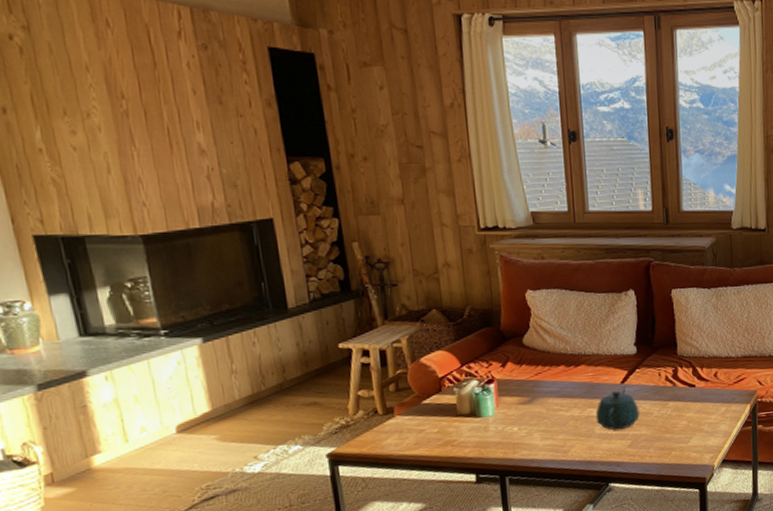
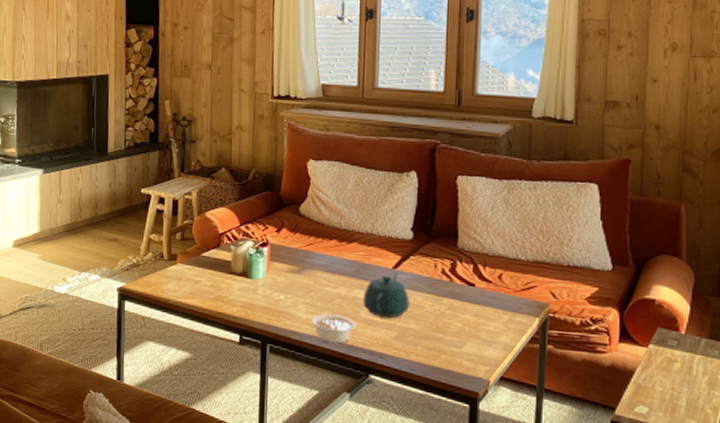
legume: none [548,435,592,463] -> present [311,314,356,344]

